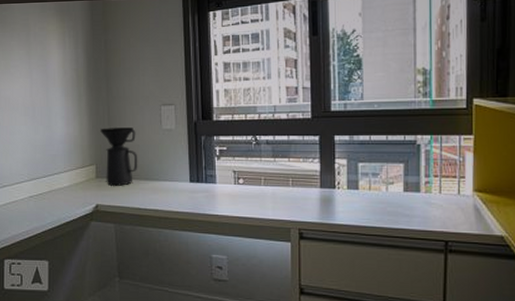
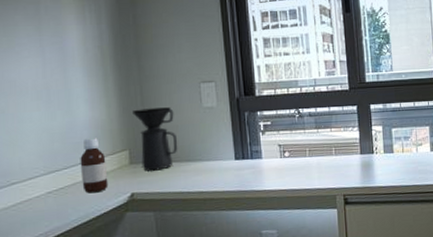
bottle: none [56,152,78,201] -> present [80,138,109,194]

